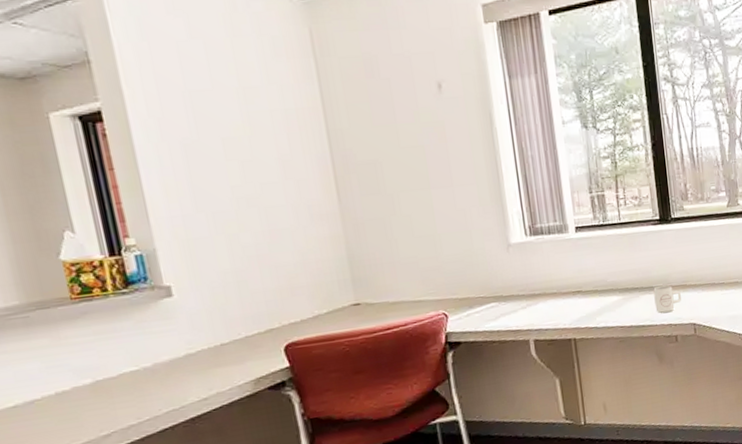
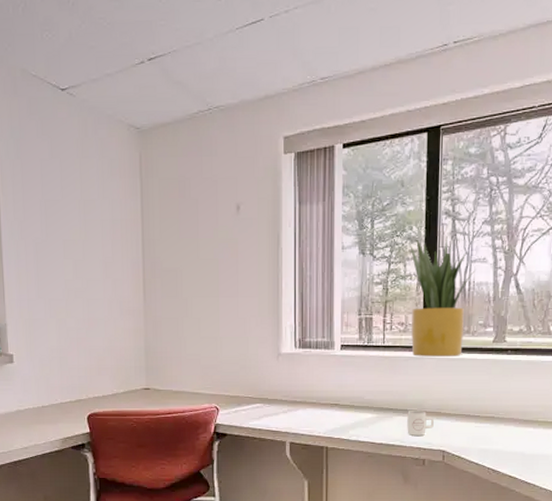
planter: none [633,102,701,230] -> present [410,236,475,357]

